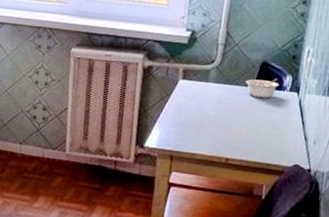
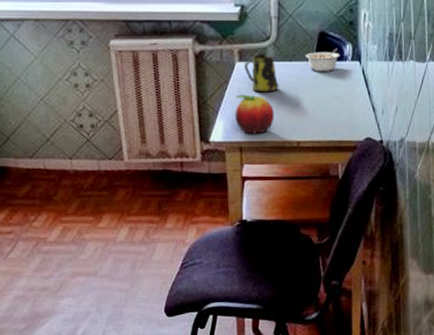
fruit: none [170,108,208,146] -> present [235,94,274,134]
mug: none [186,73,217,111] -> present [243,52,279,93]

